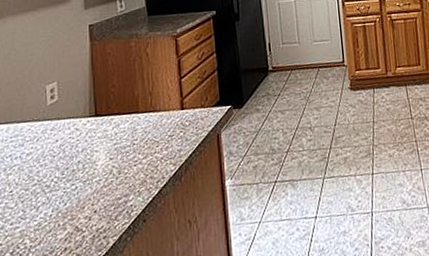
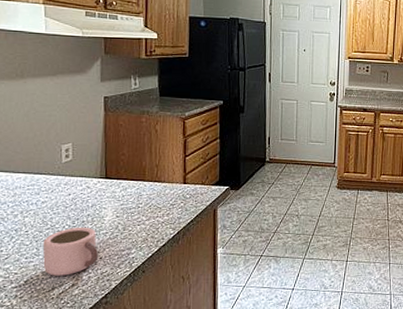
mug: none [29,176,92,242] -> present [42,227,98,276]

